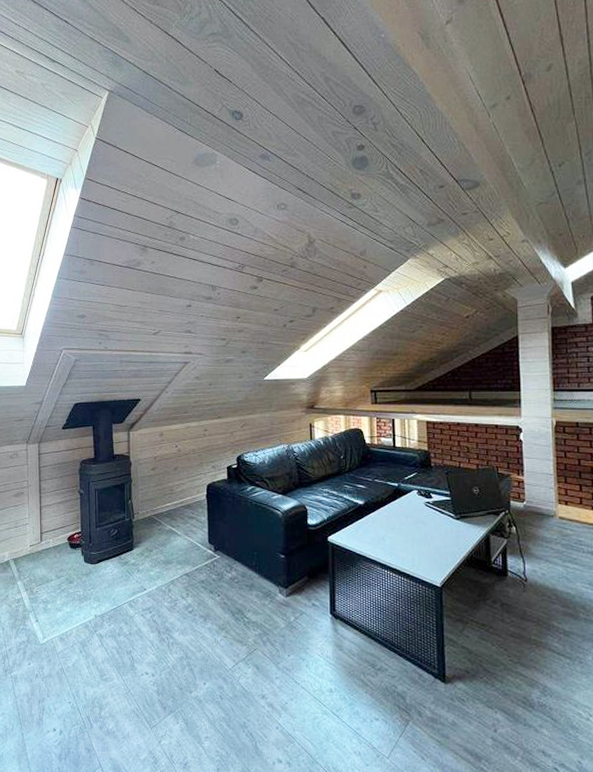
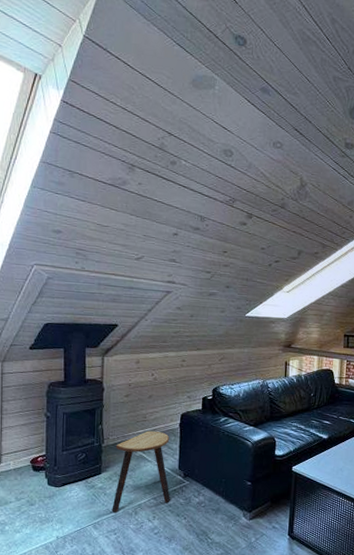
stool: none [145,503,203,590] -> present [112,430,171,513]

